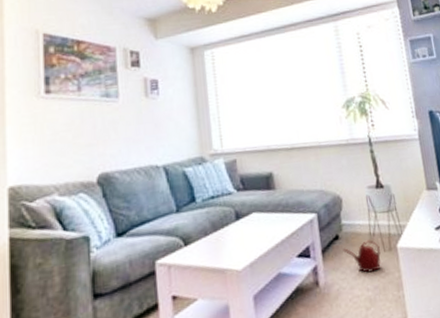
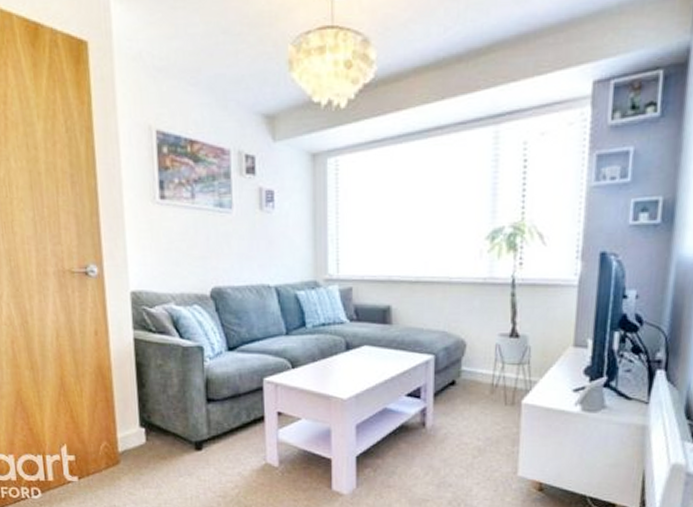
watering can: present [343,240,382,273] -> none [458,391,501,424]

